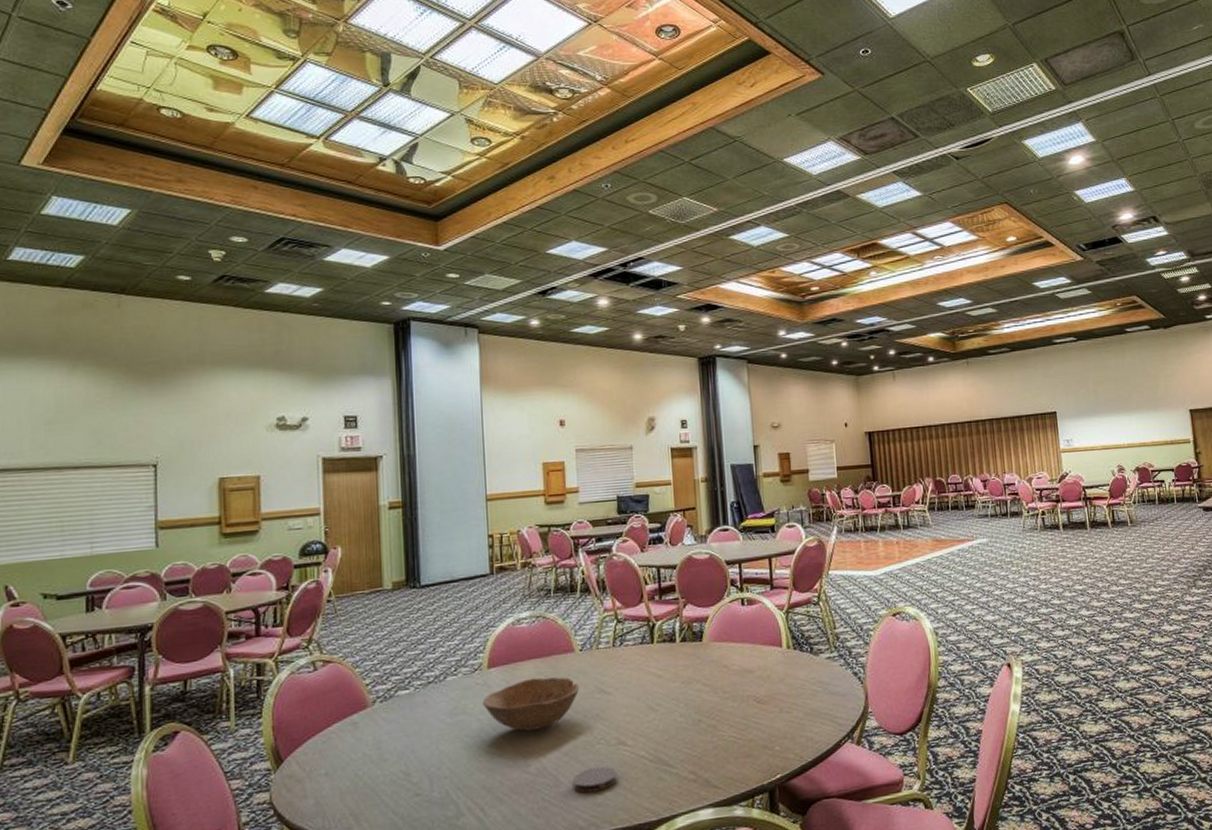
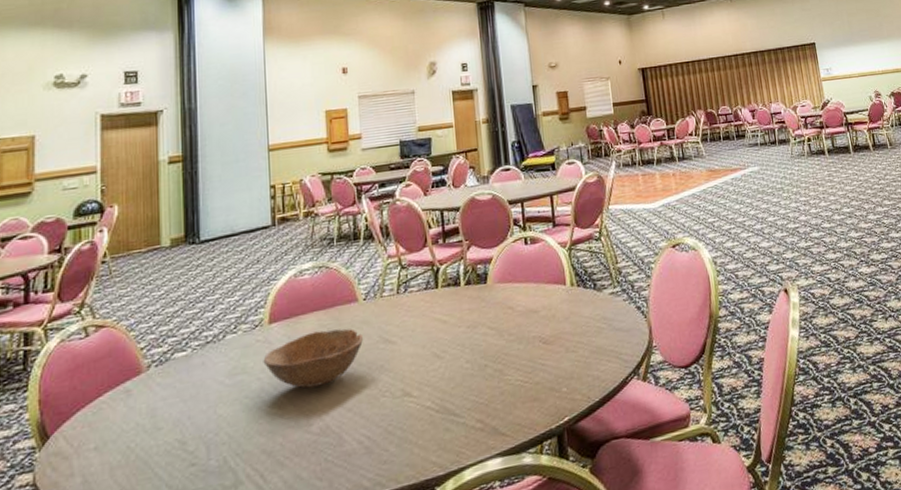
coaster: present [572,766,618,793] -> none [356,420,404,451]

